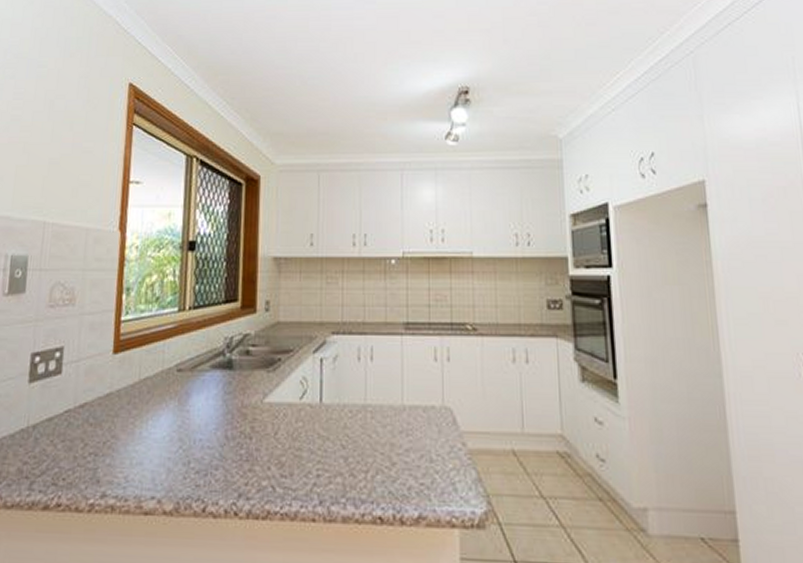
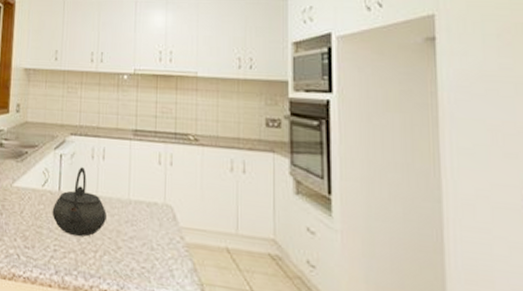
kettle: none [313,372,377,455] -> present [52,167,107,237]

